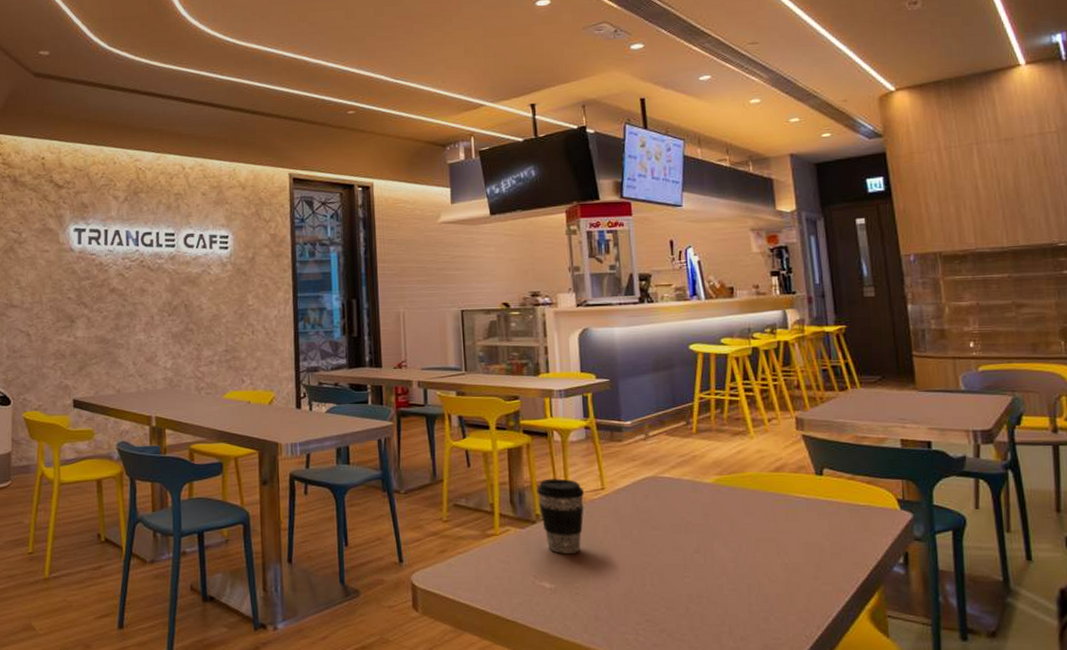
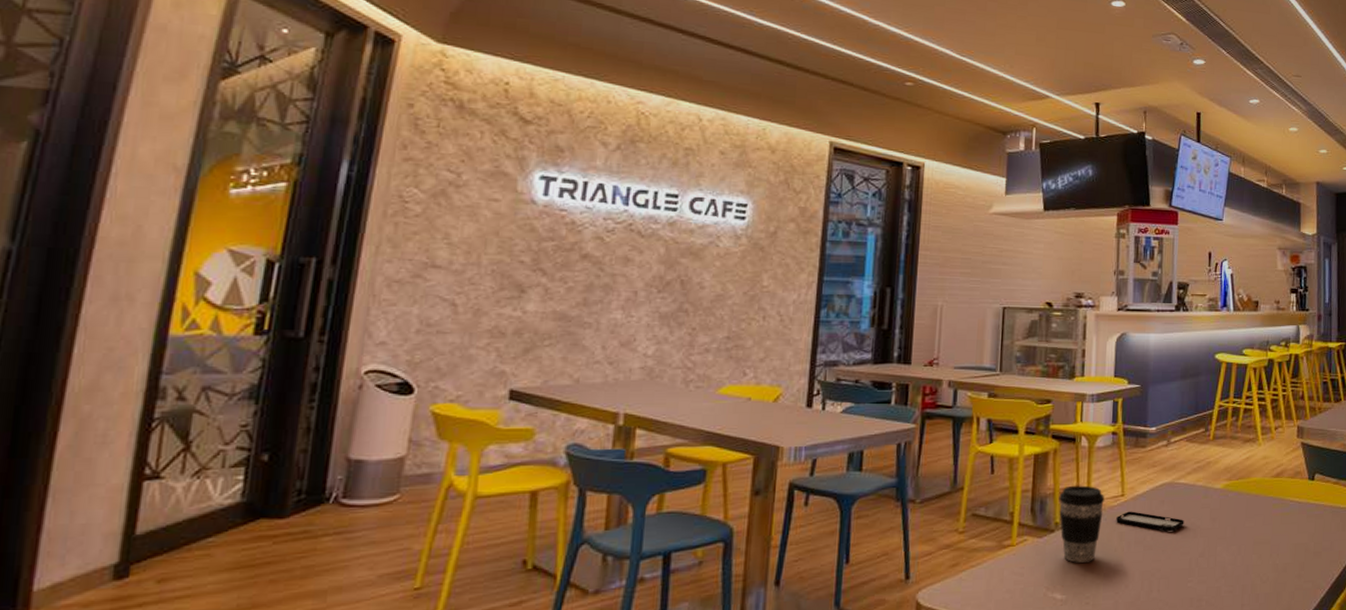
smartphone: none [598,505,673,526] -> present [1116,511,1184,532]

